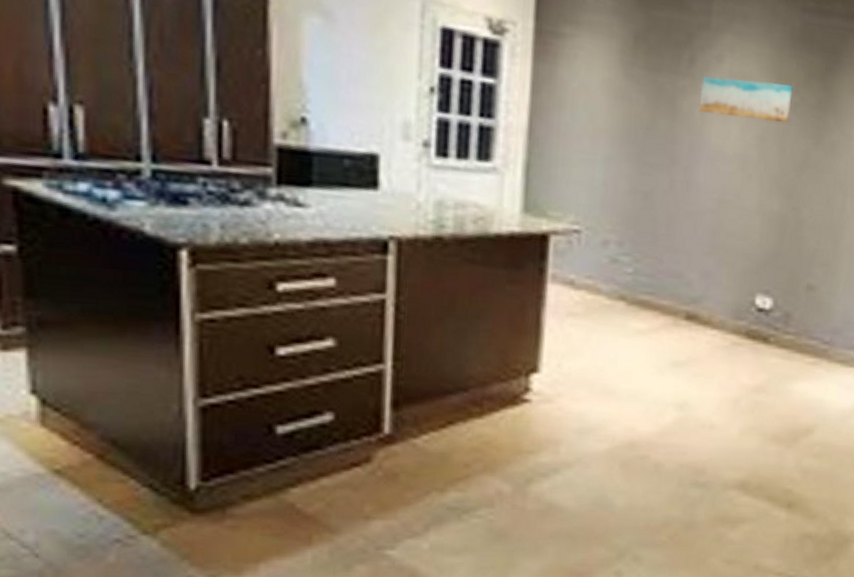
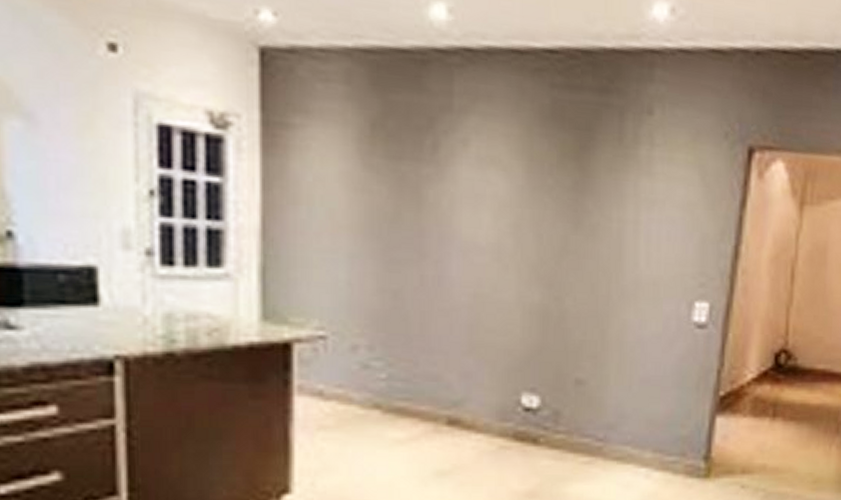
wall art: present [698,76,793,123] -> none [446,162,546,207]

